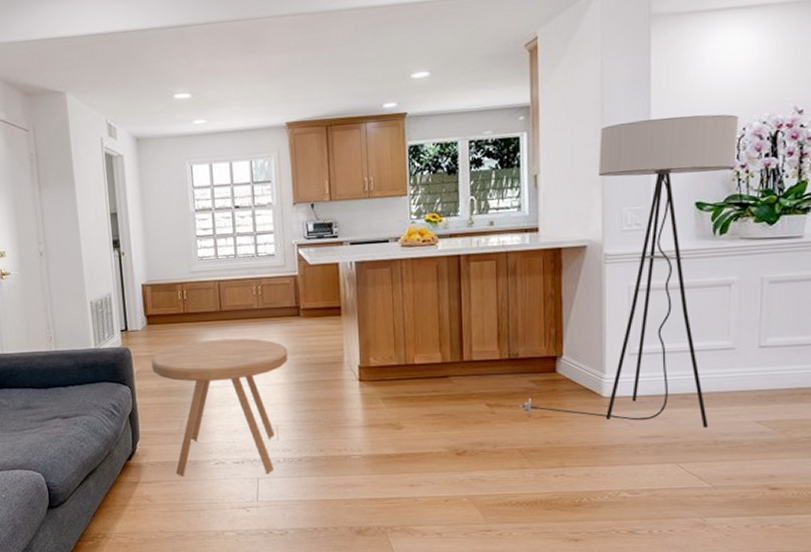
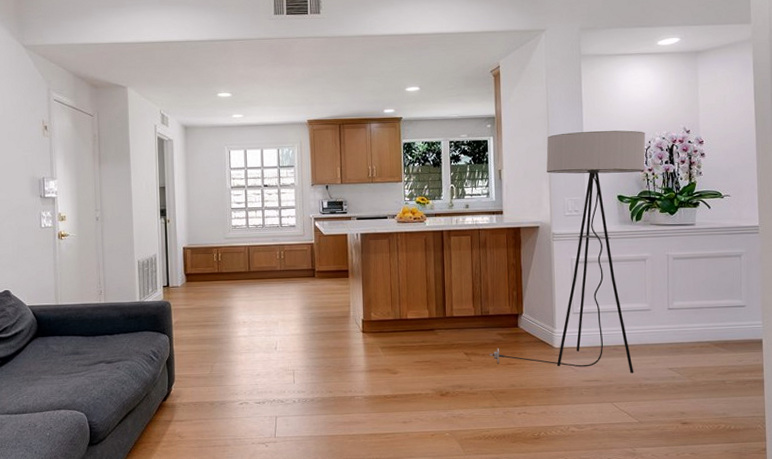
side table: present [151,338,288,476] -> none [188,295,305,415]

